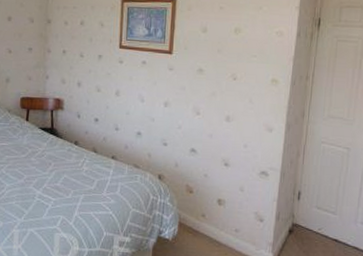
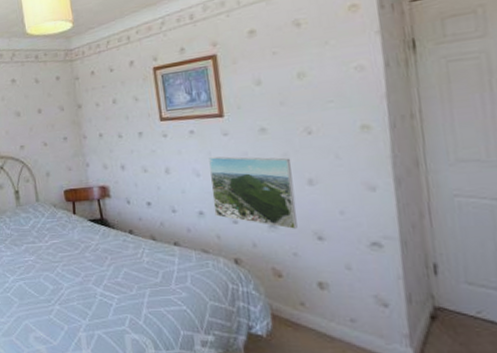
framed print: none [150,86,217,155] -> present [209,156,298,229]

